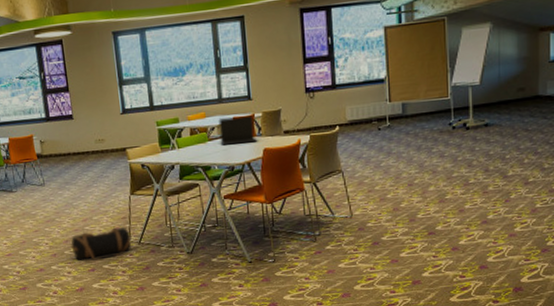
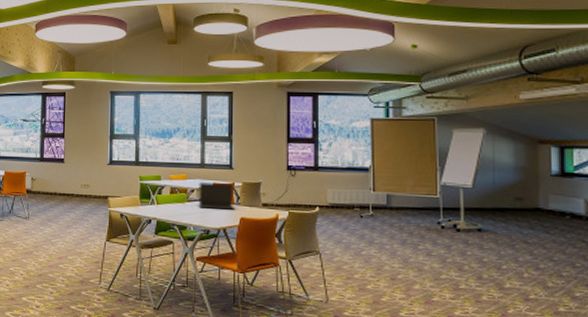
duffel bag: present [71,227,132,261] -> none [43,270,101,300]

